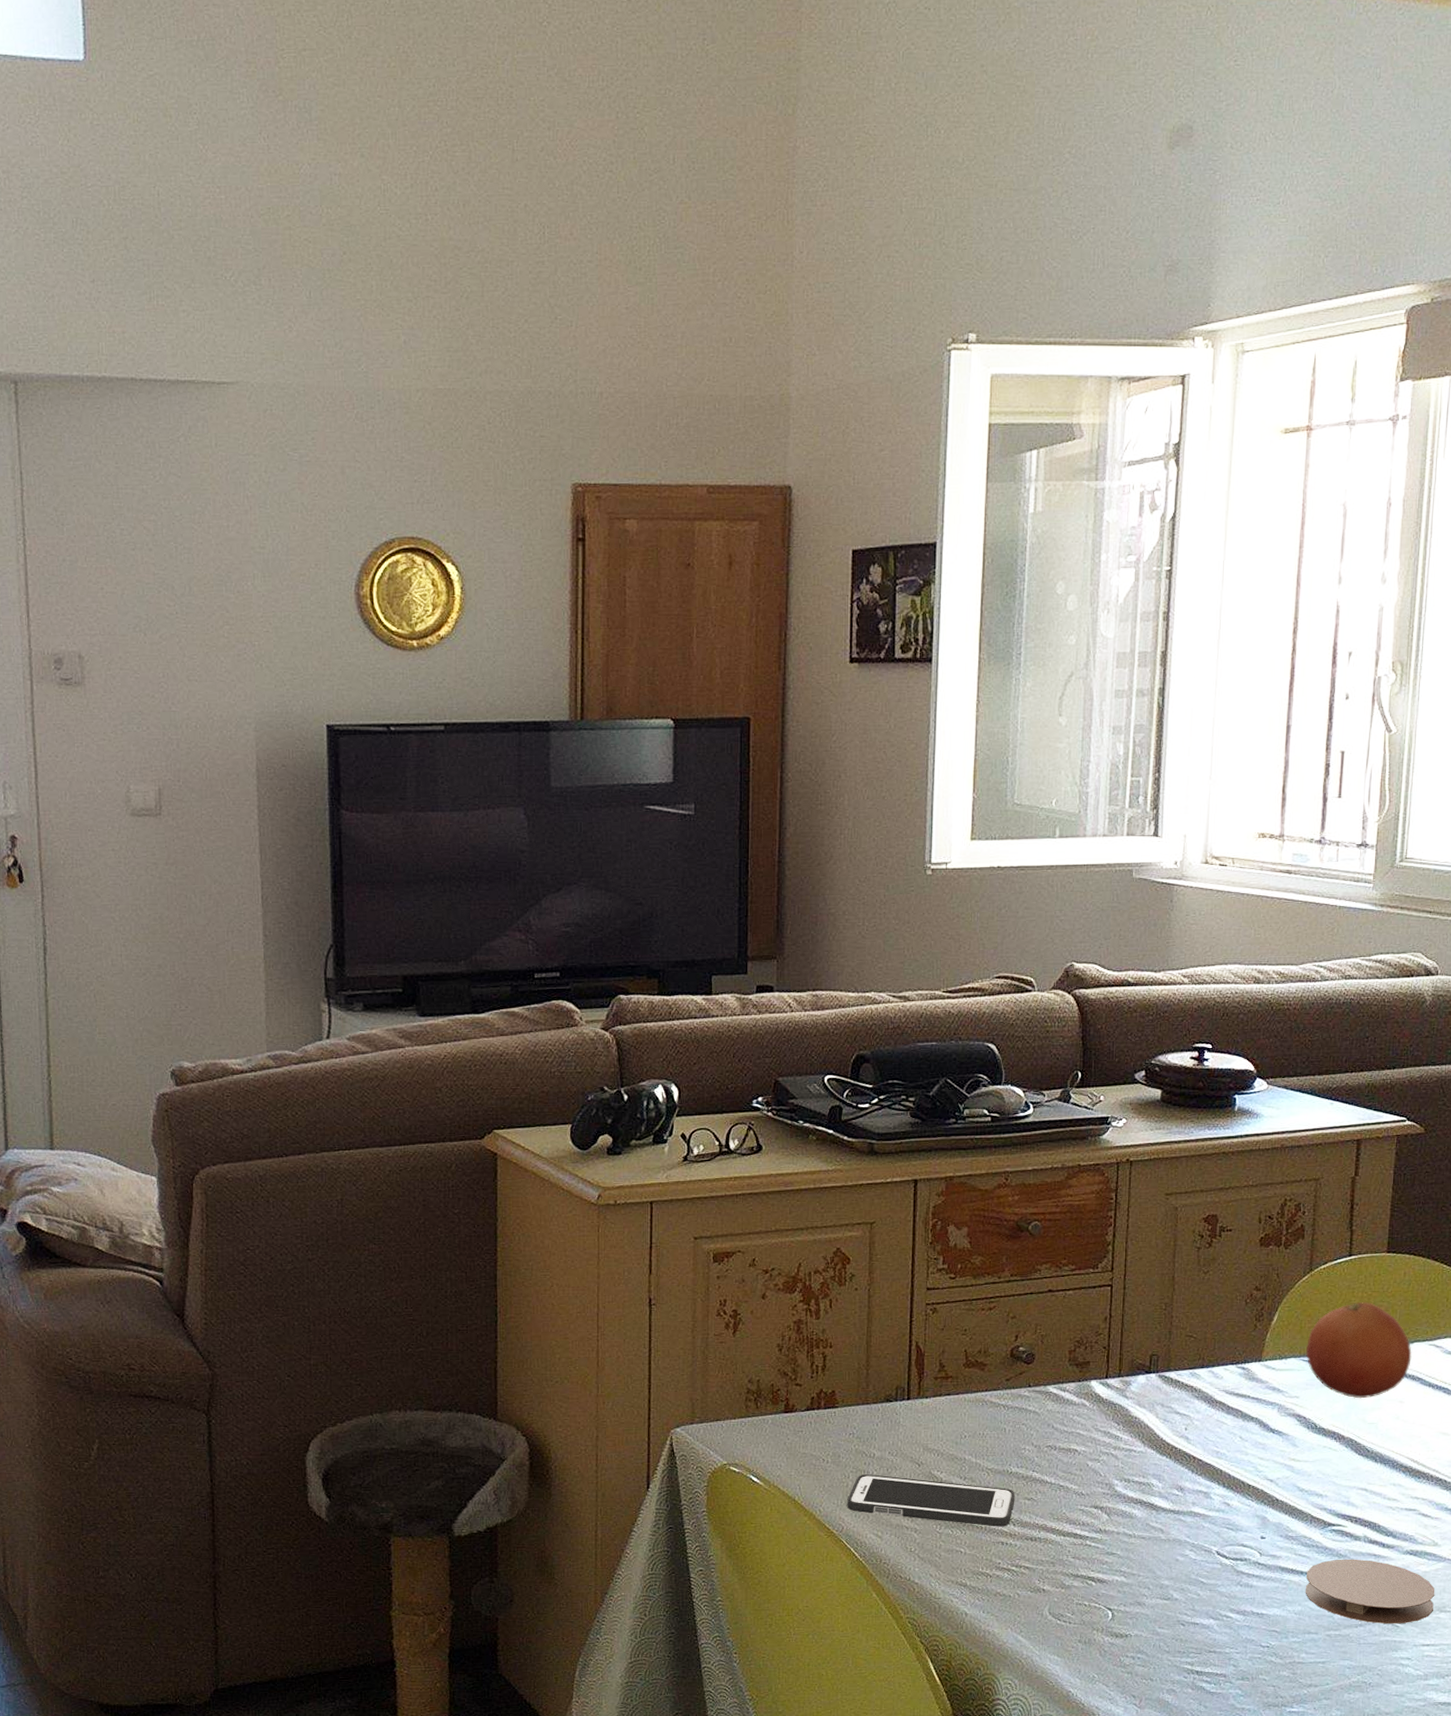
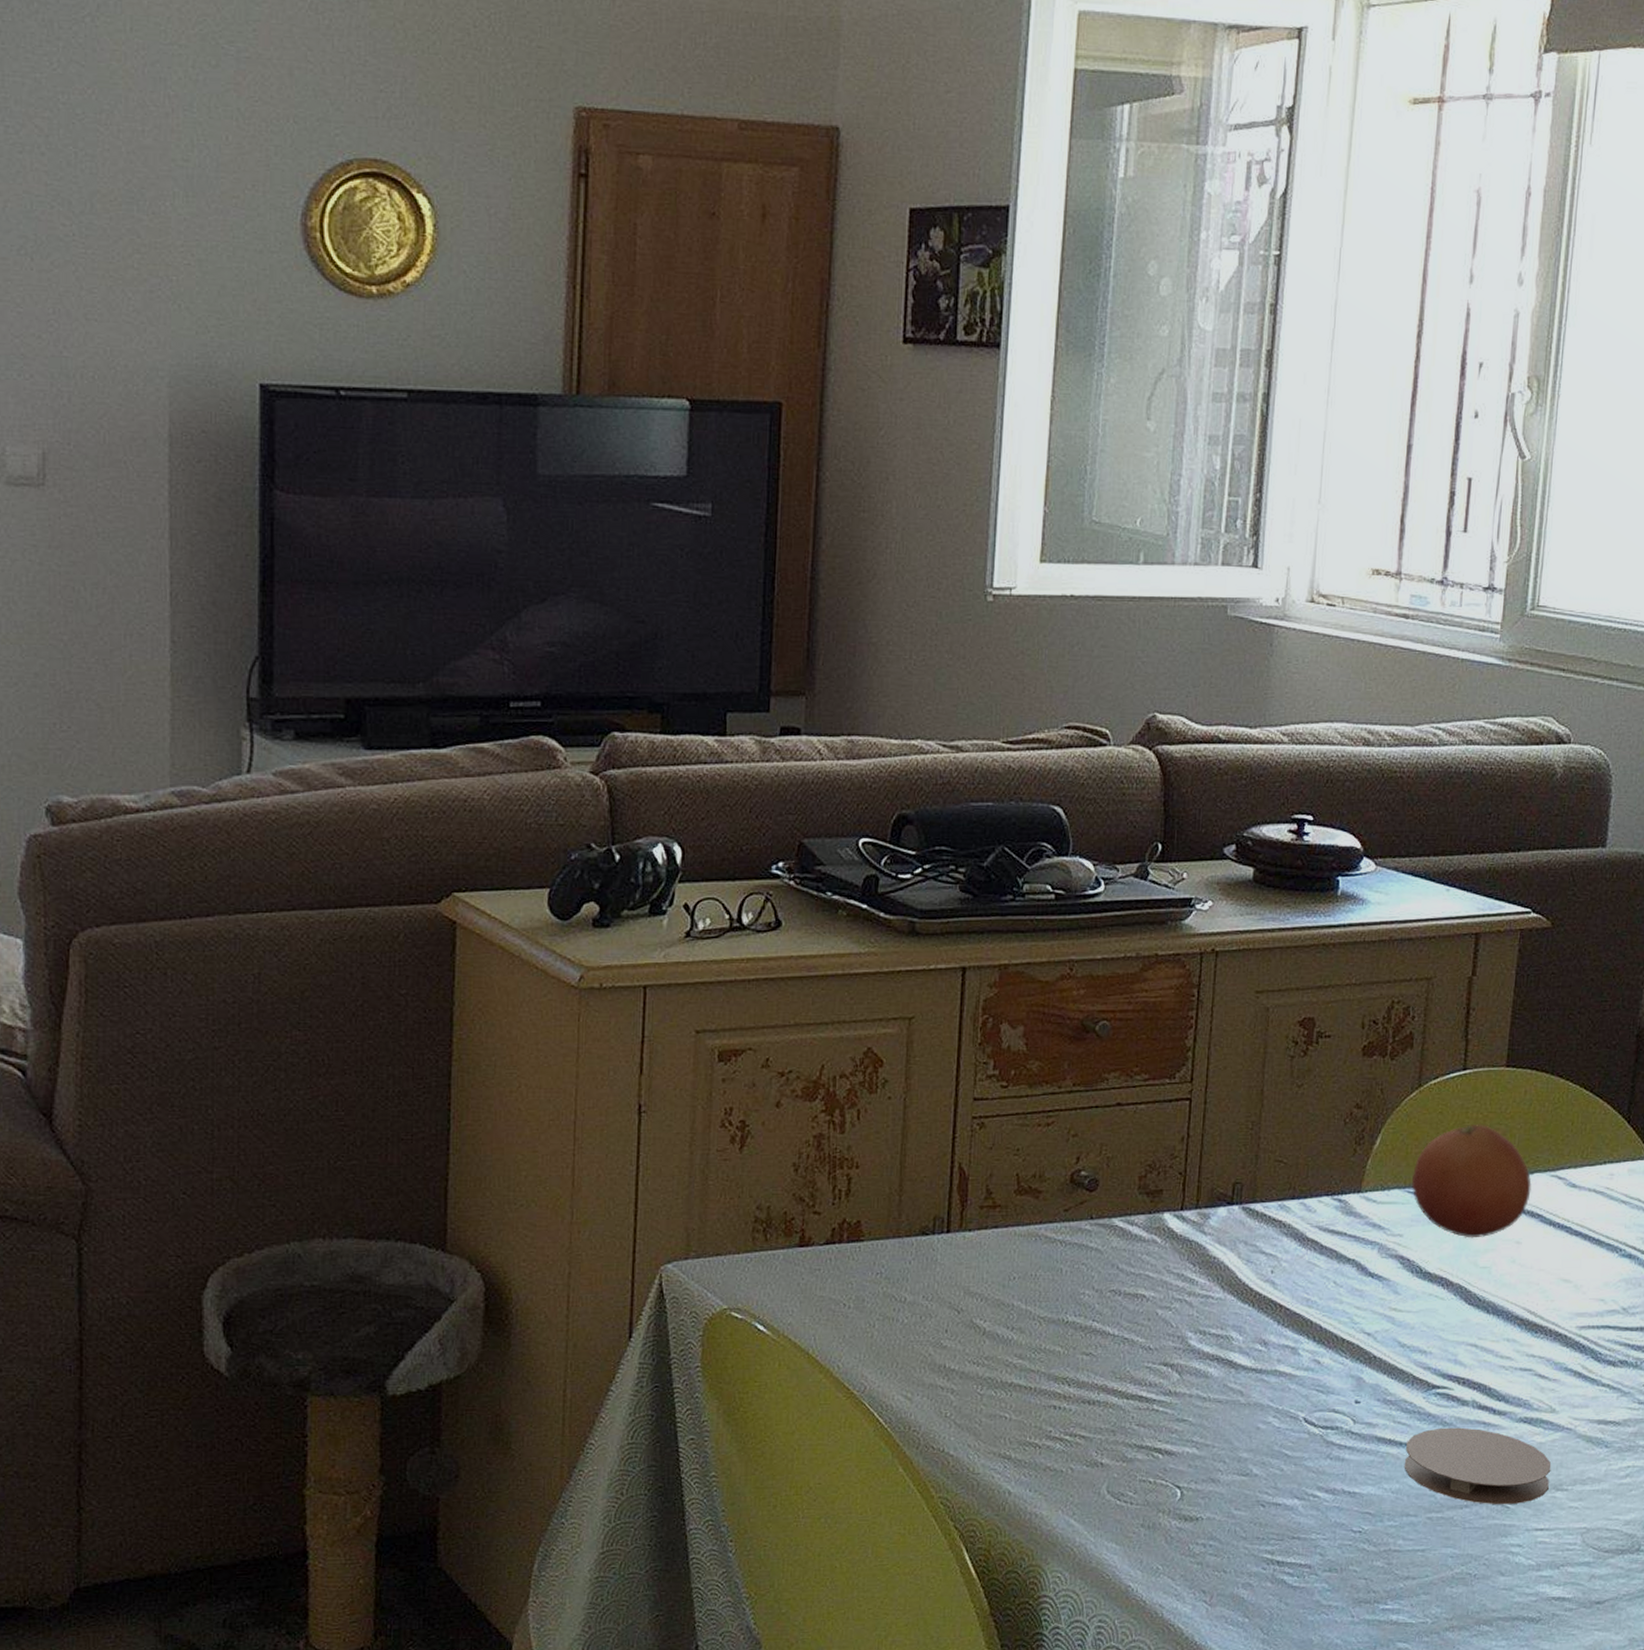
cell phone: present [847,1474,1015,1527] -> none [871,1323,1071,1387]

